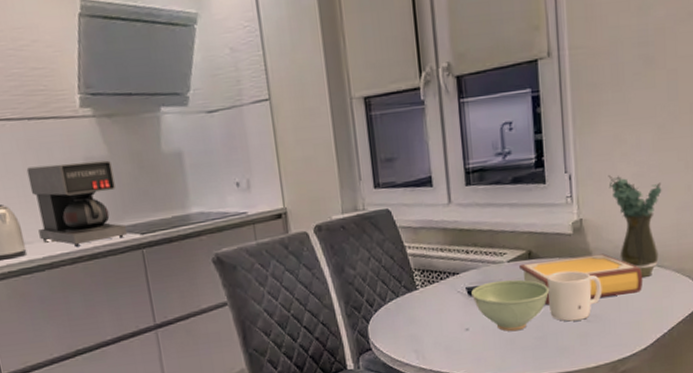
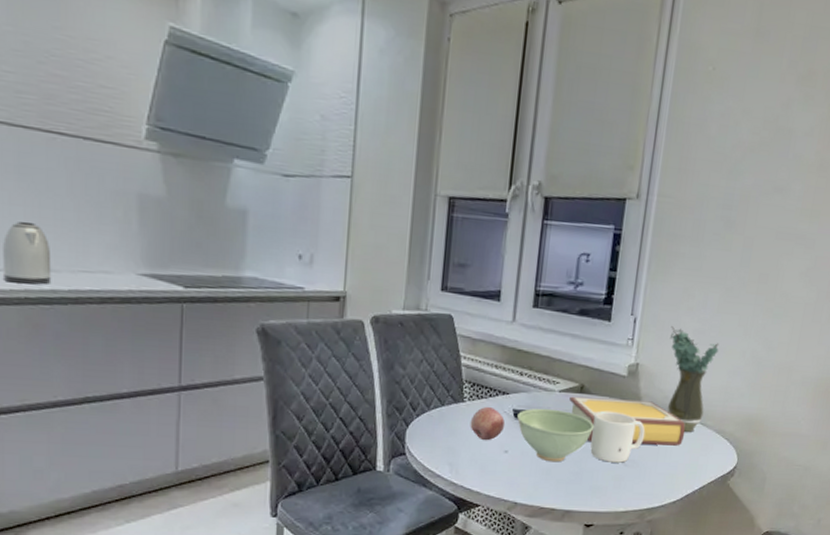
coffee maker: present [26,160,127,247] -> none [70,190,169,288]
fruit: none [427,289,462,323] -> present [470,406,506,441]

